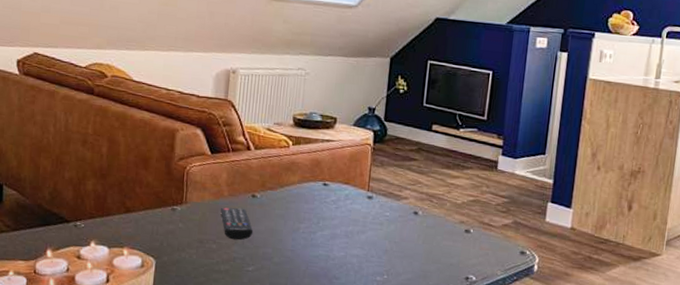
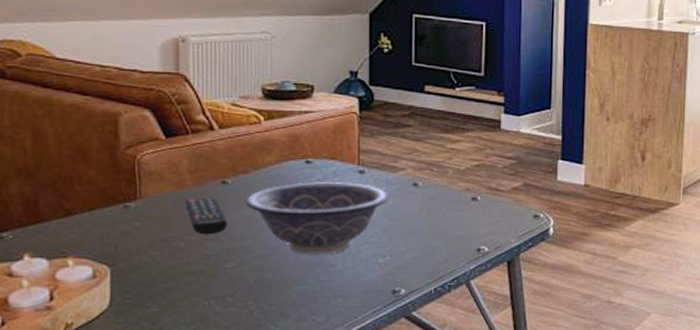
decorative bowl: none [269,202,392,268] -> present [245,182,389,255]

